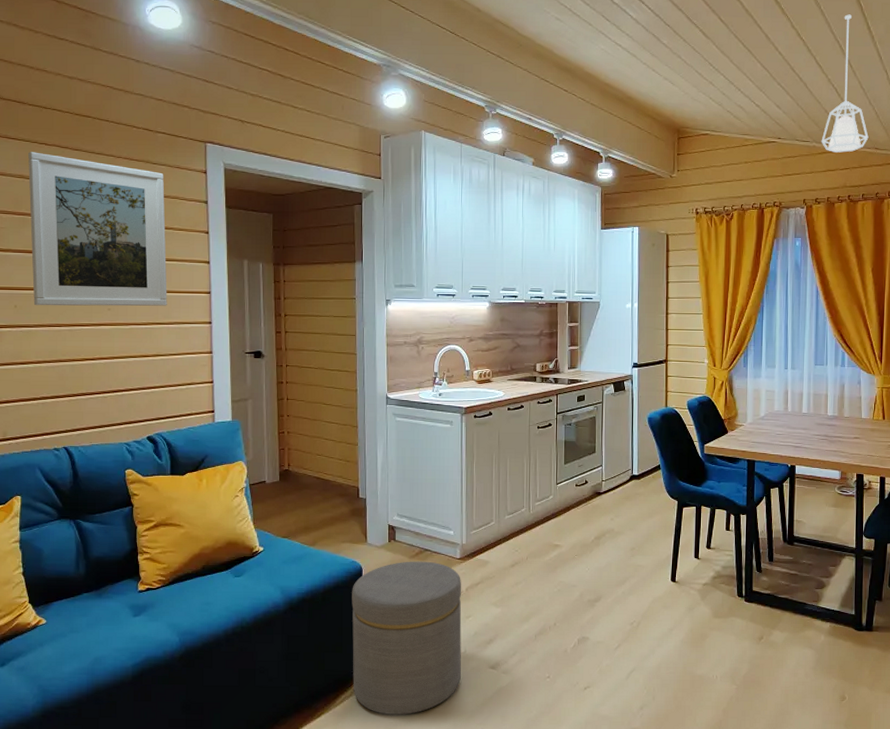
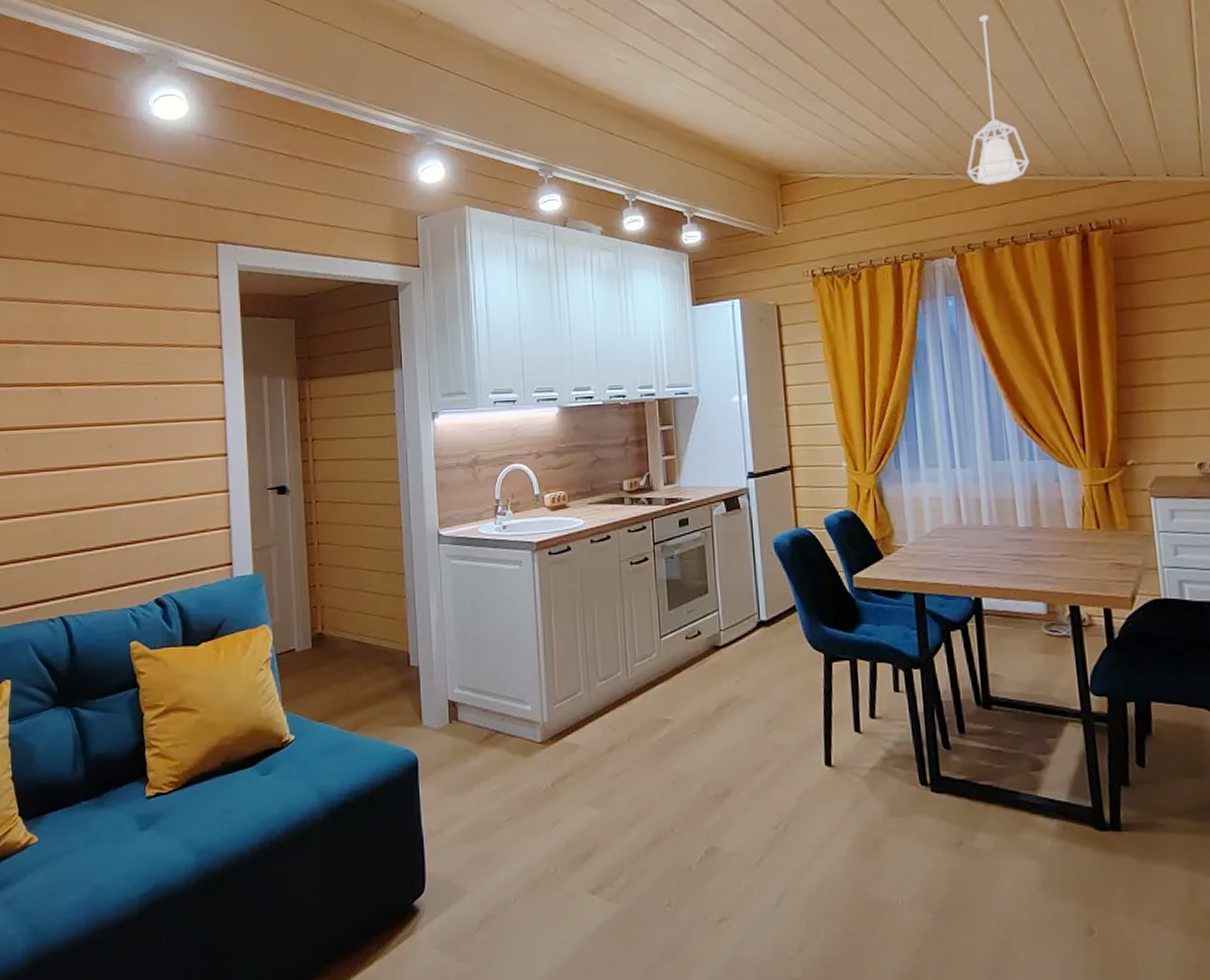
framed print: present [28,152,167,306] -> none [23,270,176,448]
ottoman: present [352,561,462,715] -> none [406,747,552,961]

